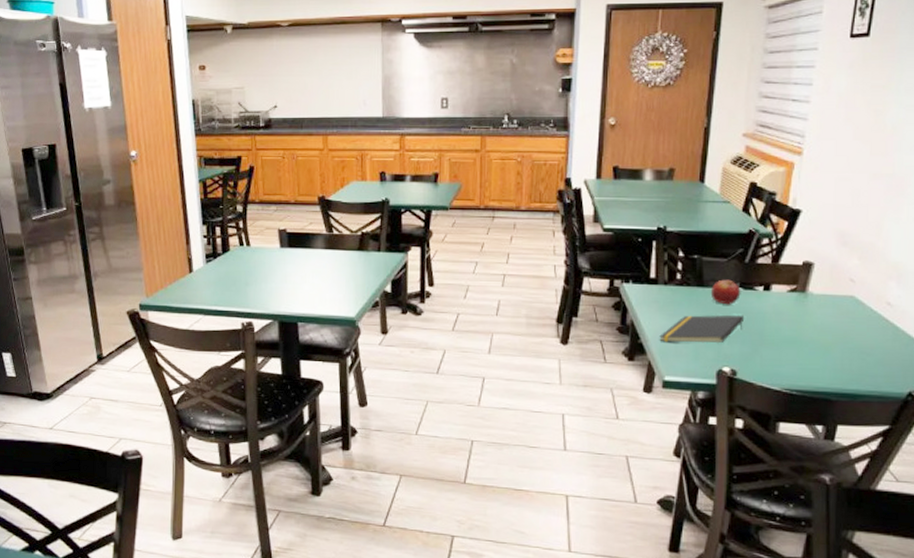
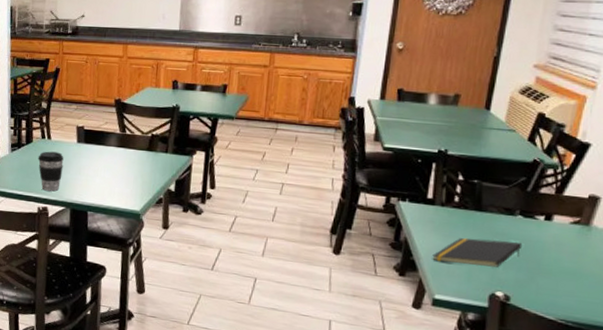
coffee cup: none [237,259,267,304] -> present [38,151,64,192]
fruit: present [710,279,741,305] -> none [488,205,521,231]

